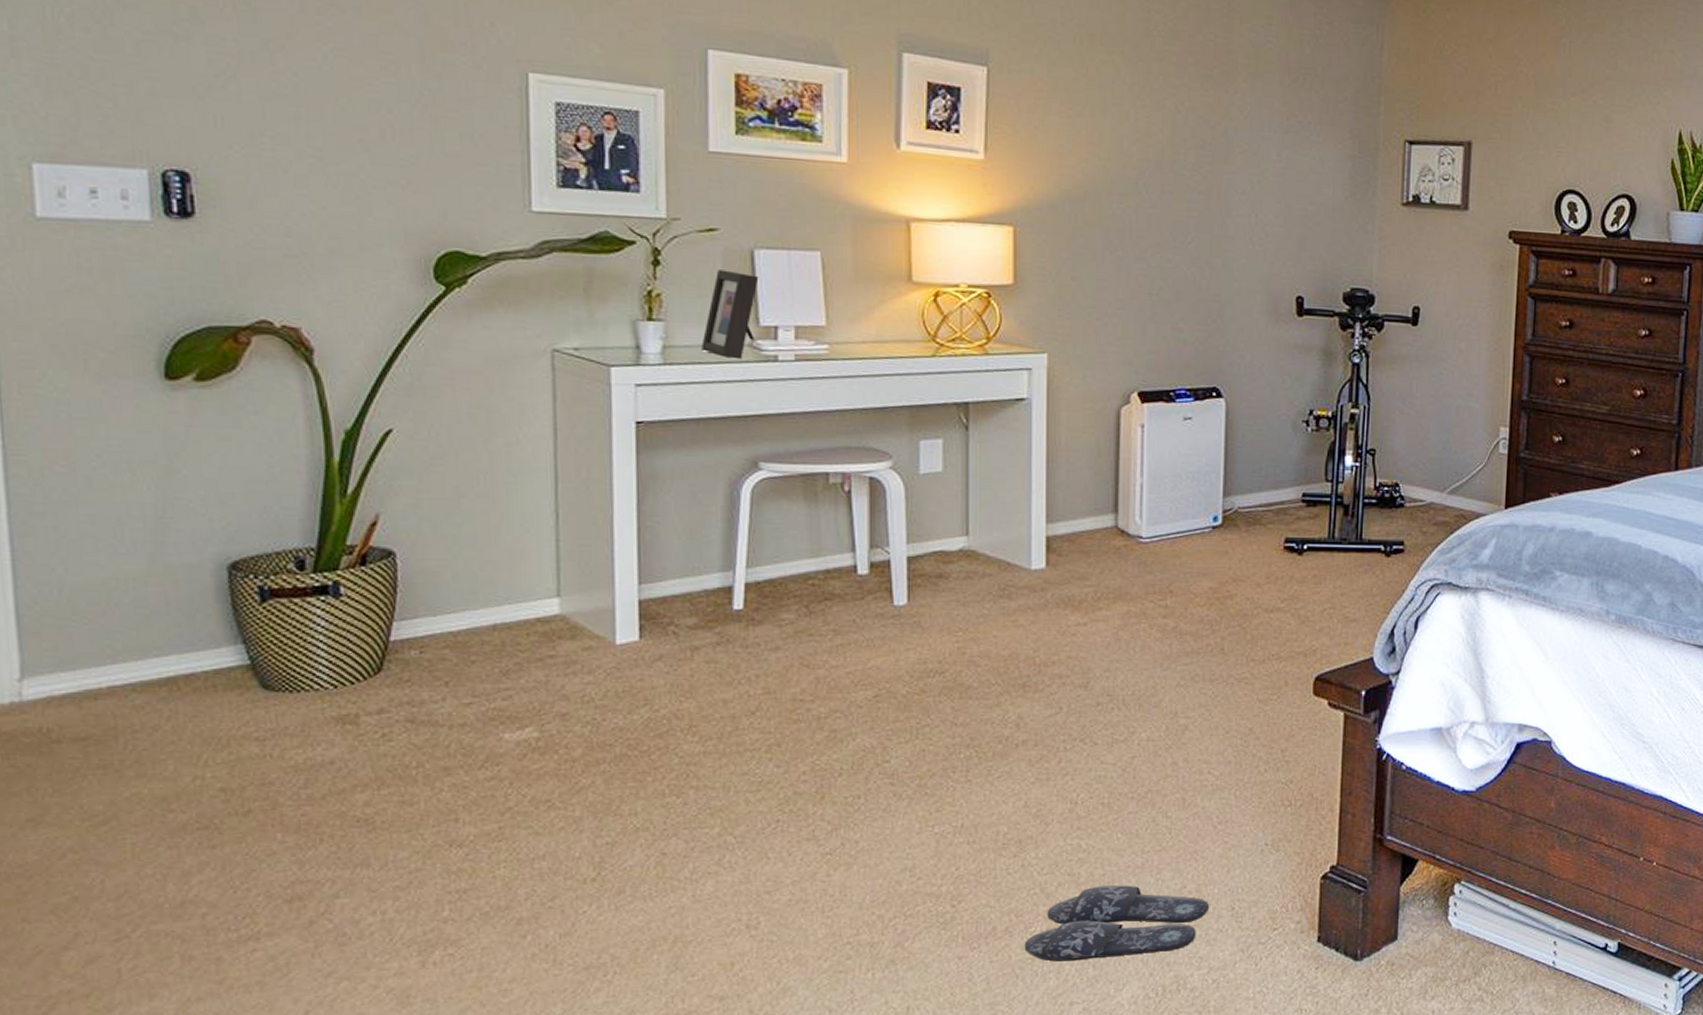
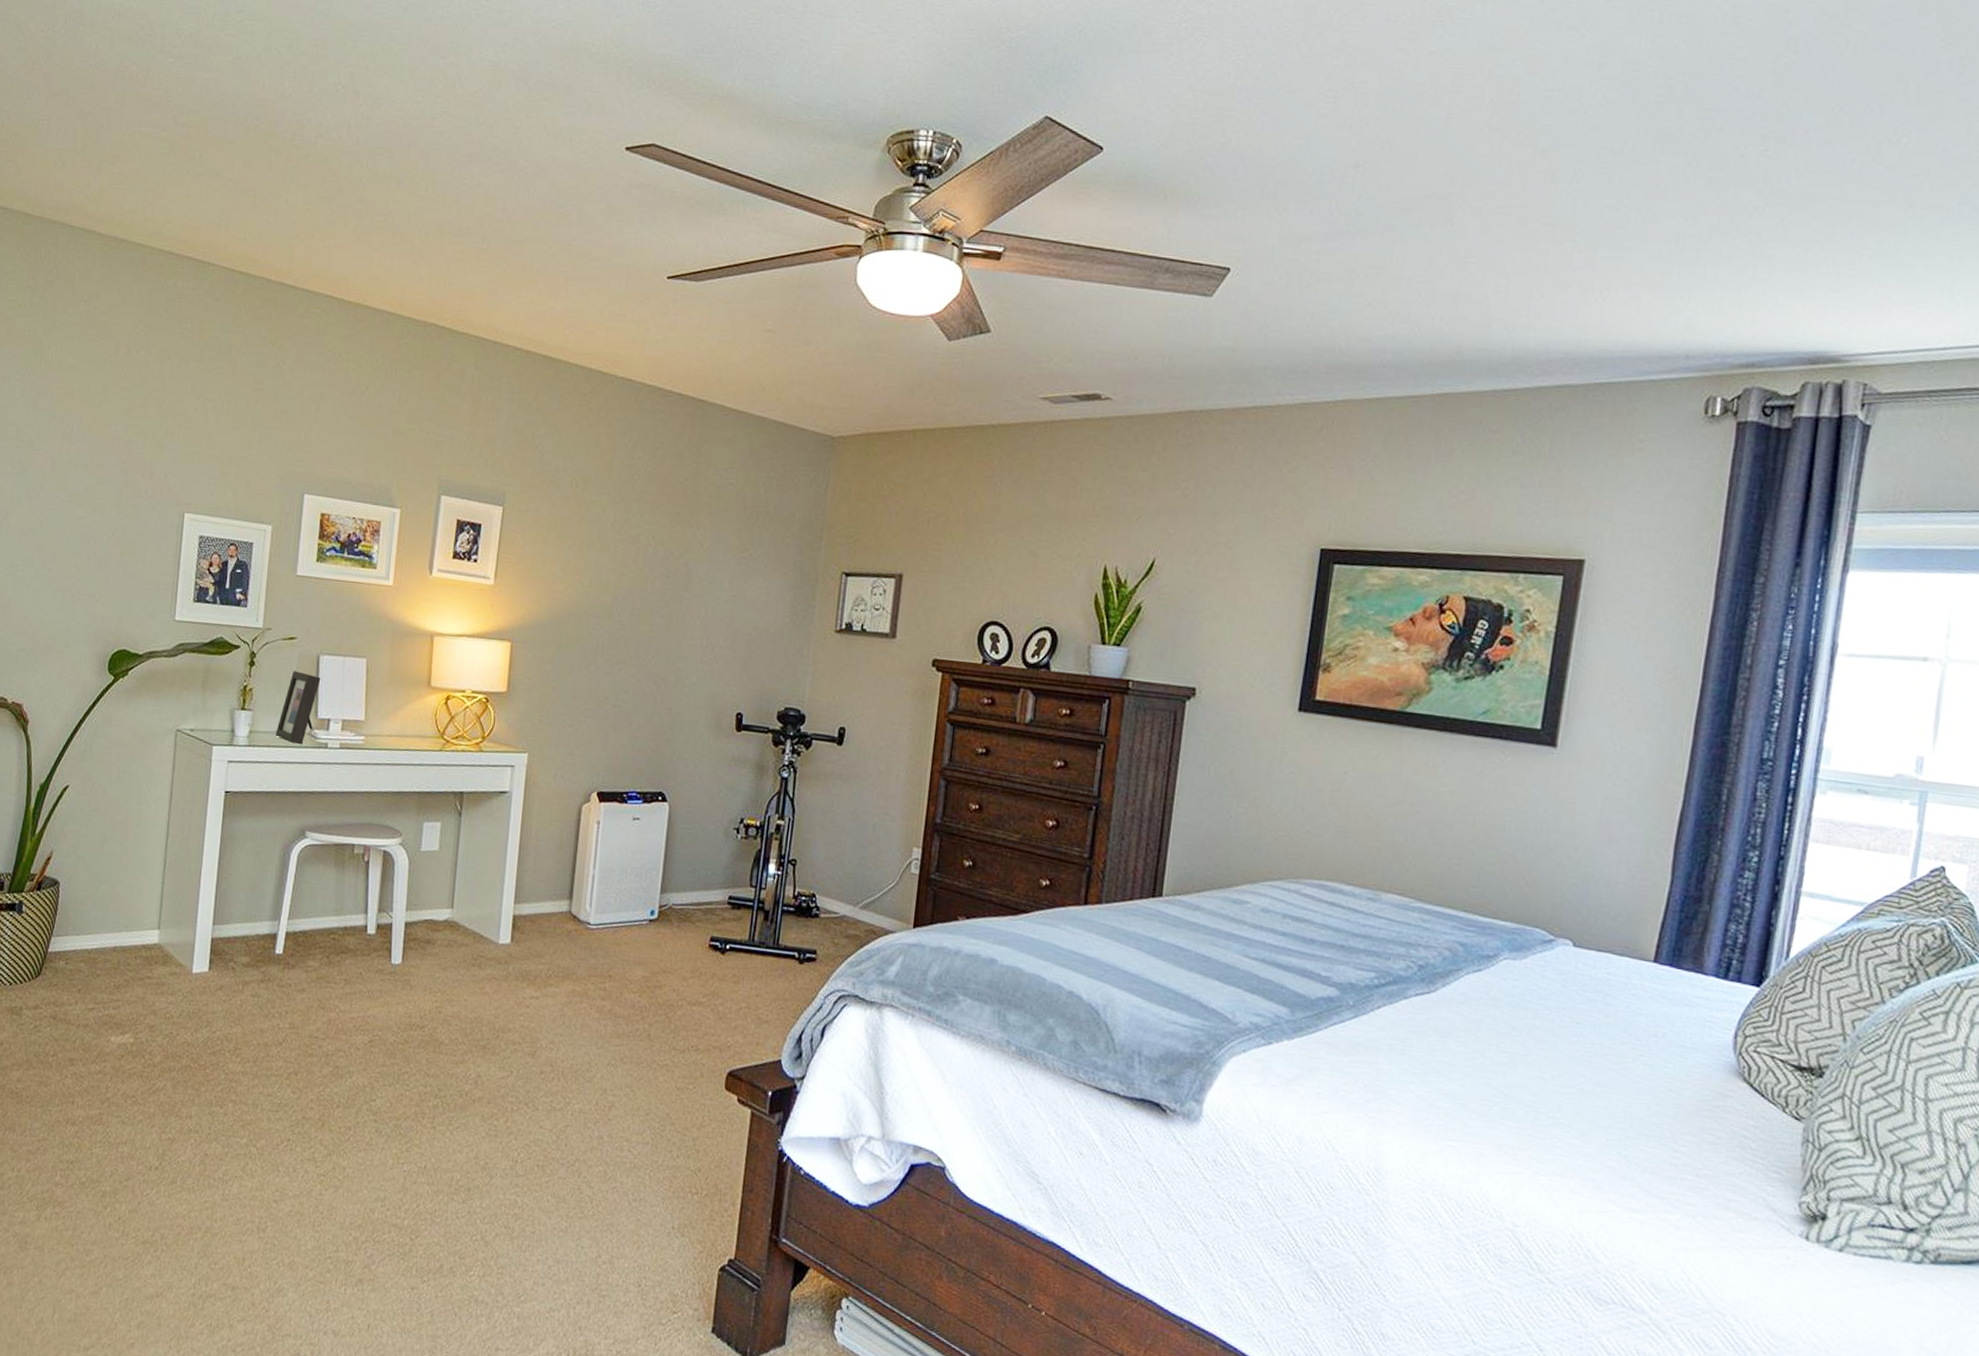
slippers: present [1025,885,1209,962] -> none [464,1242,619,1316]

